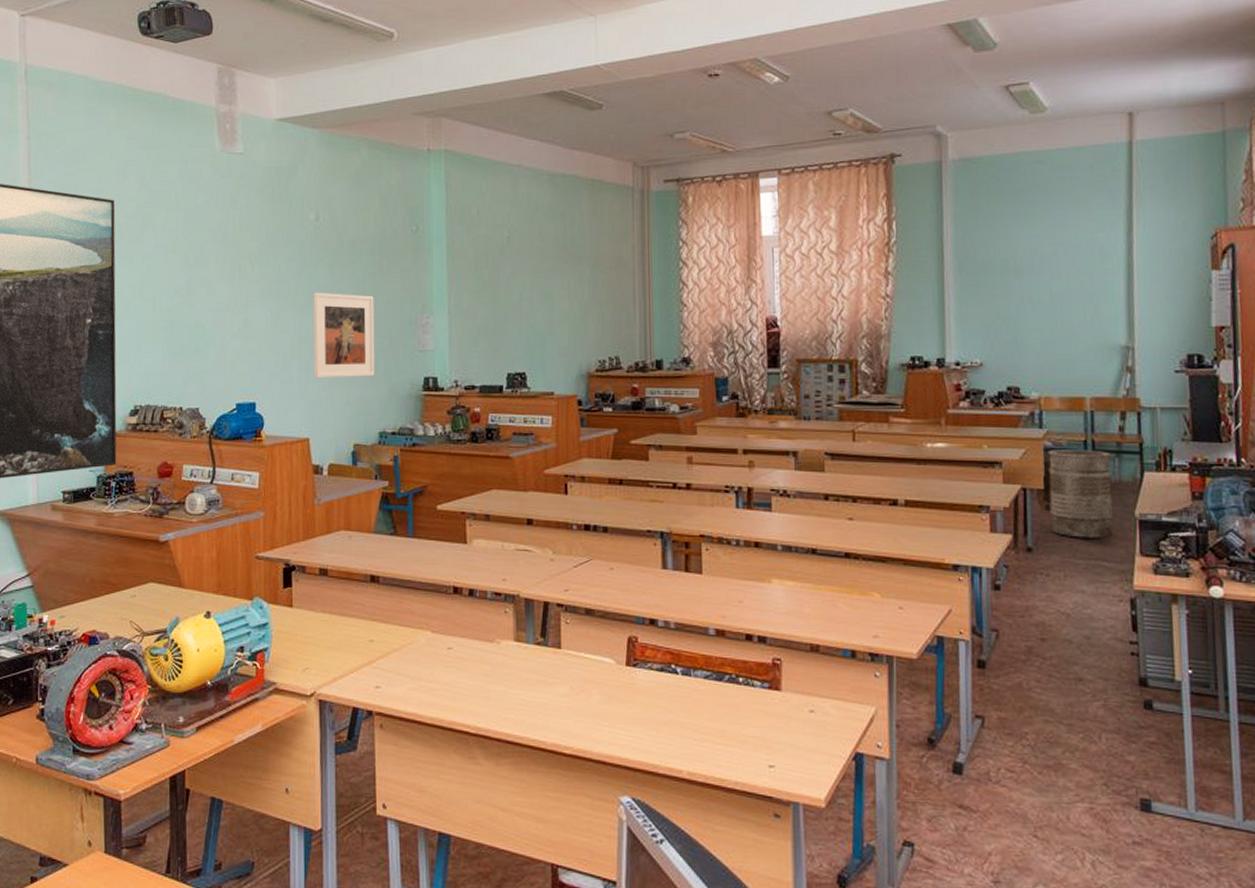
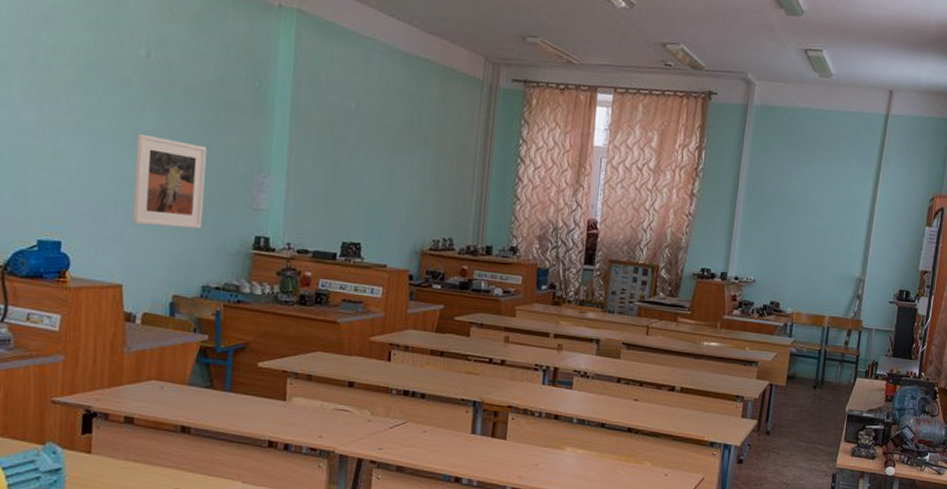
trash can: present [1033,450,1114,538] -> none [777,355,836,427]

